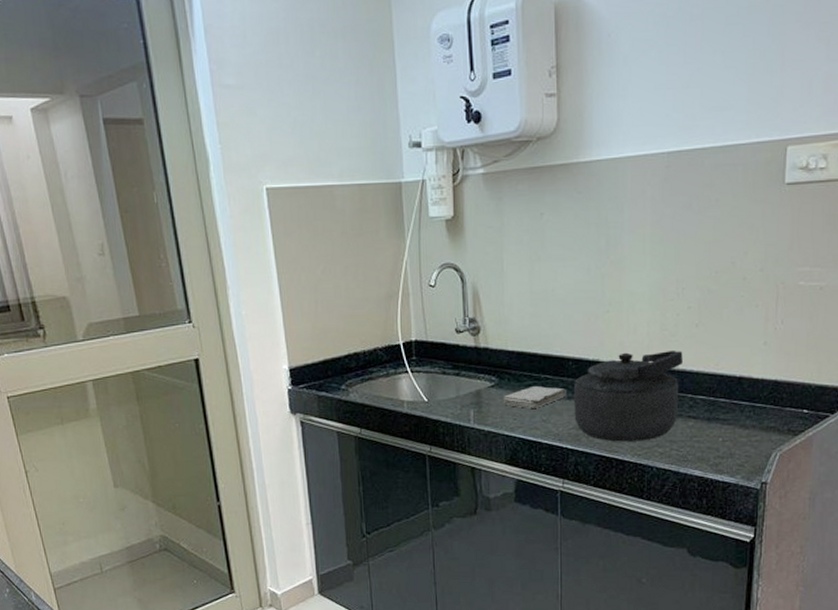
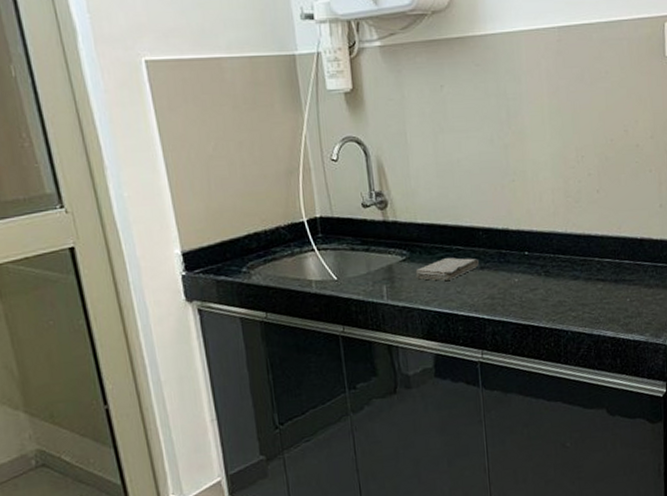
kettle: present [574,351,683,442] -> none [486,216,588,309]

